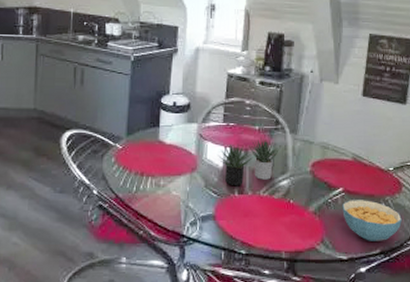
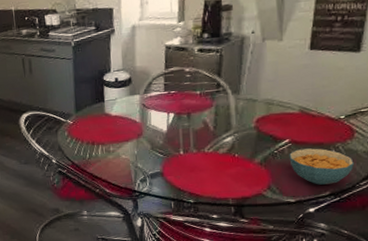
succulent plant: present [218,137,281,186] -> none [161,101,223,147]

